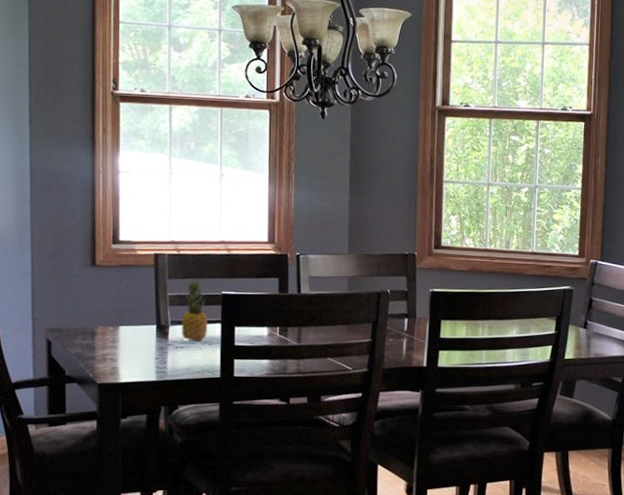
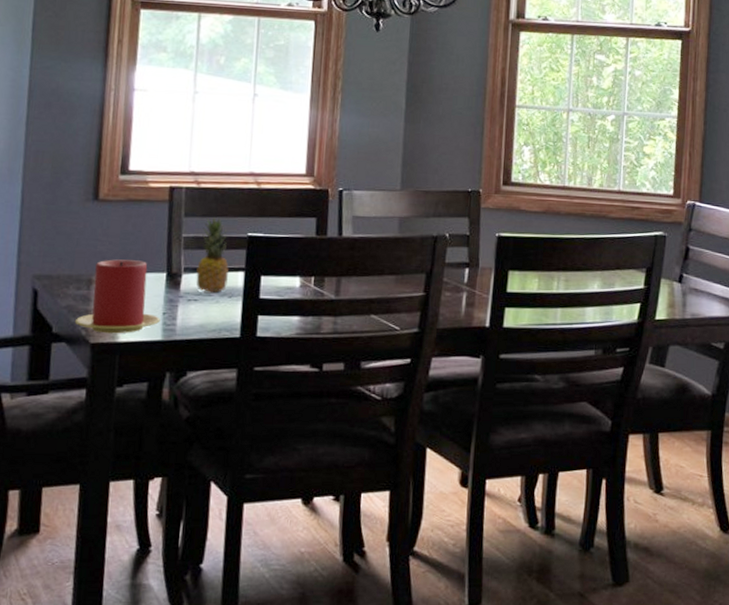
candle: none [83,314,154,376] -> present [74,259,161,334]

